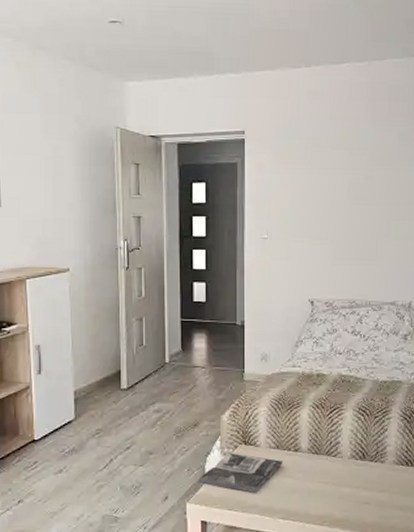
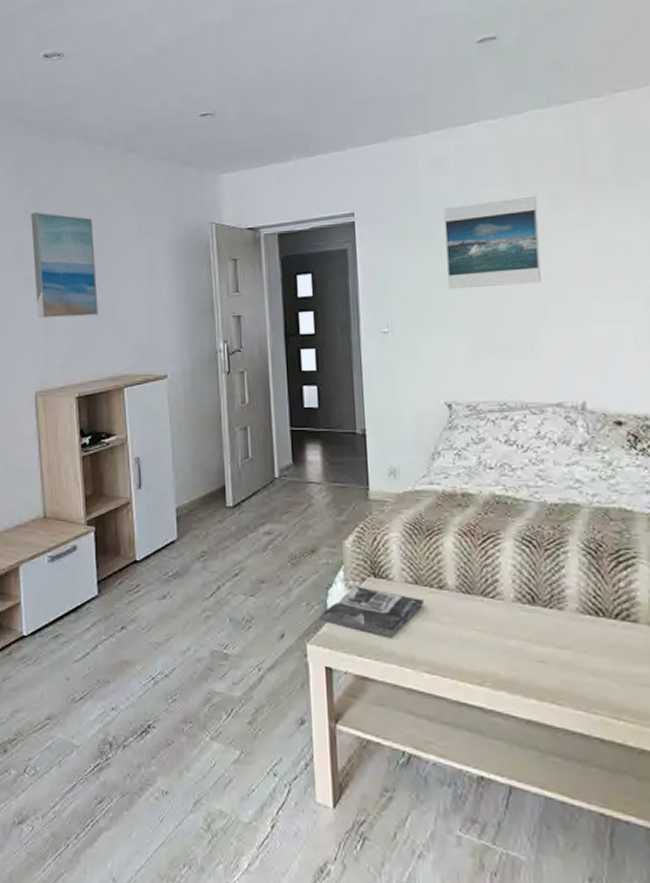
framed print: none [317,131,389,205] -> present [443,195,541,290]

